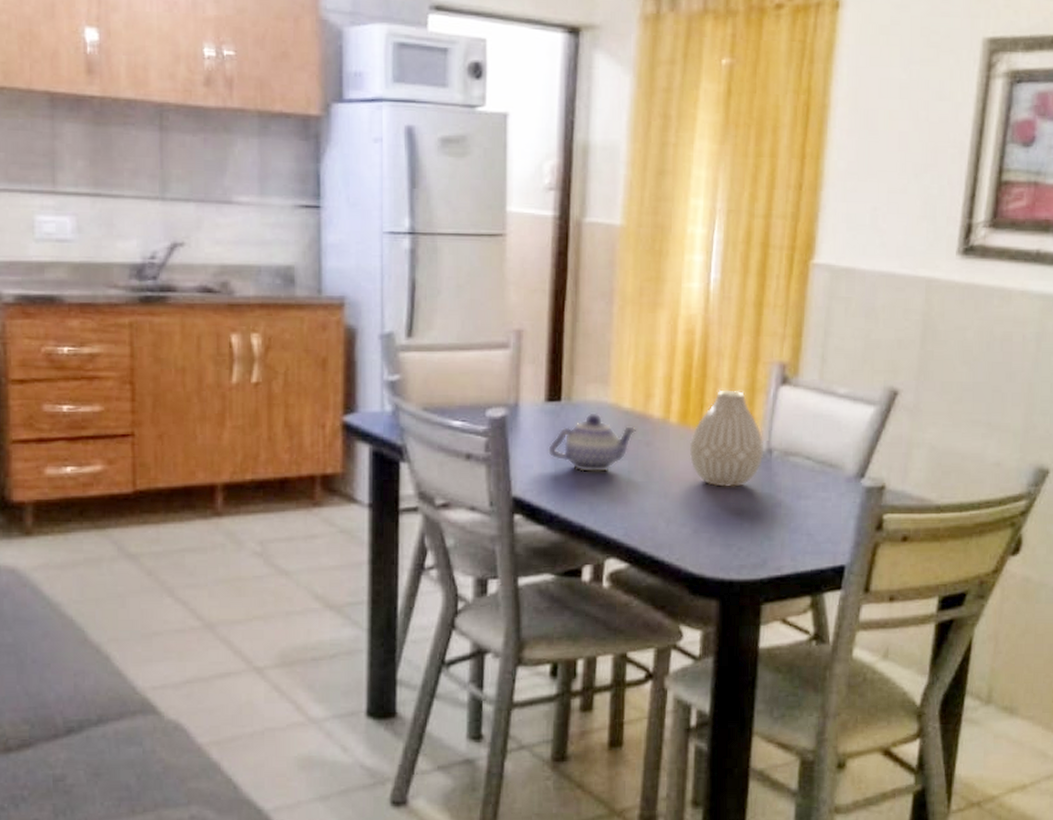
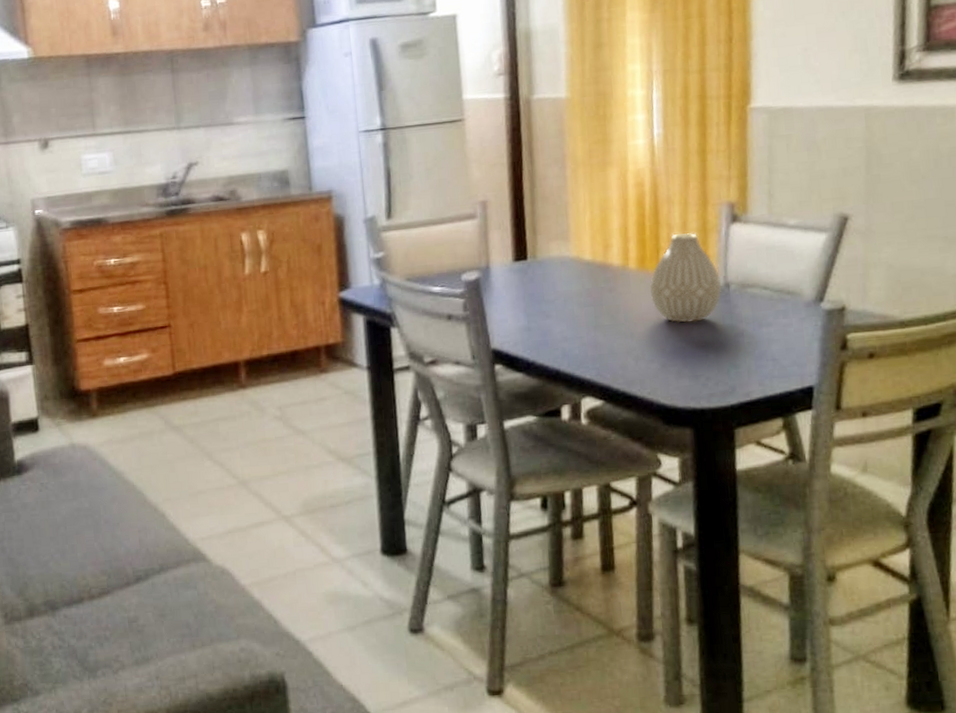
teapot: present [547,413,637,473] -> none [518,267,599,322]

